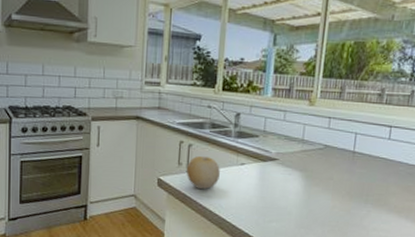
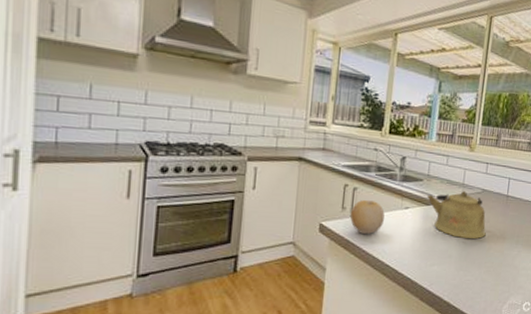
kettle: none [264,146,330,197] -> present [427,190,486,240]

